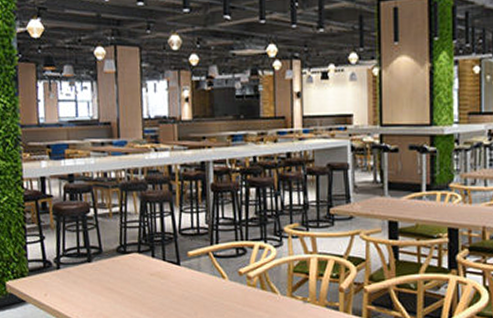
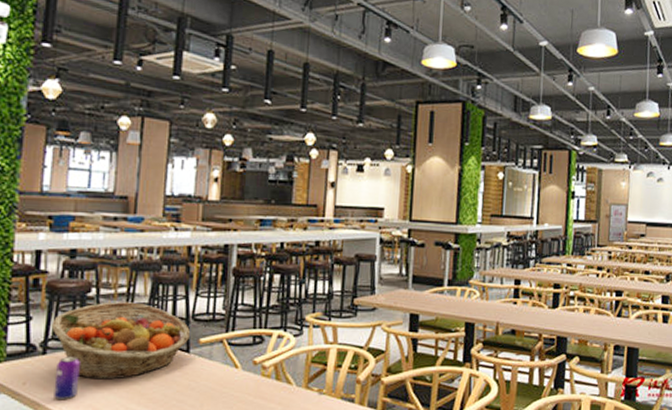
fruit basket: none [60,220,180,291] -> present [50,302,191,380]
beverage can: none [69,271,90,309] -> present [54,357,80,400]

